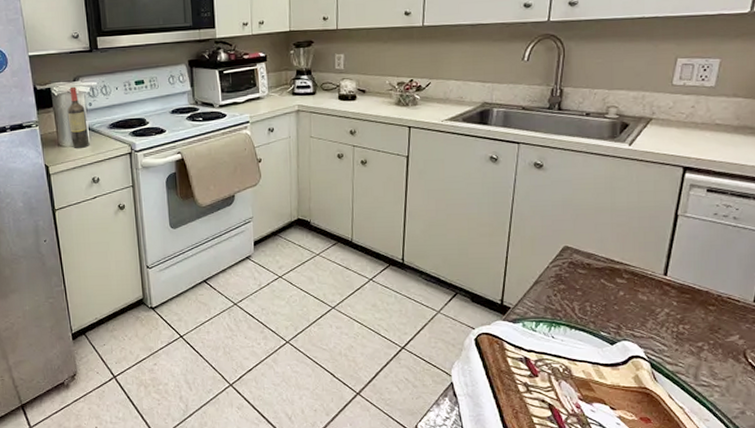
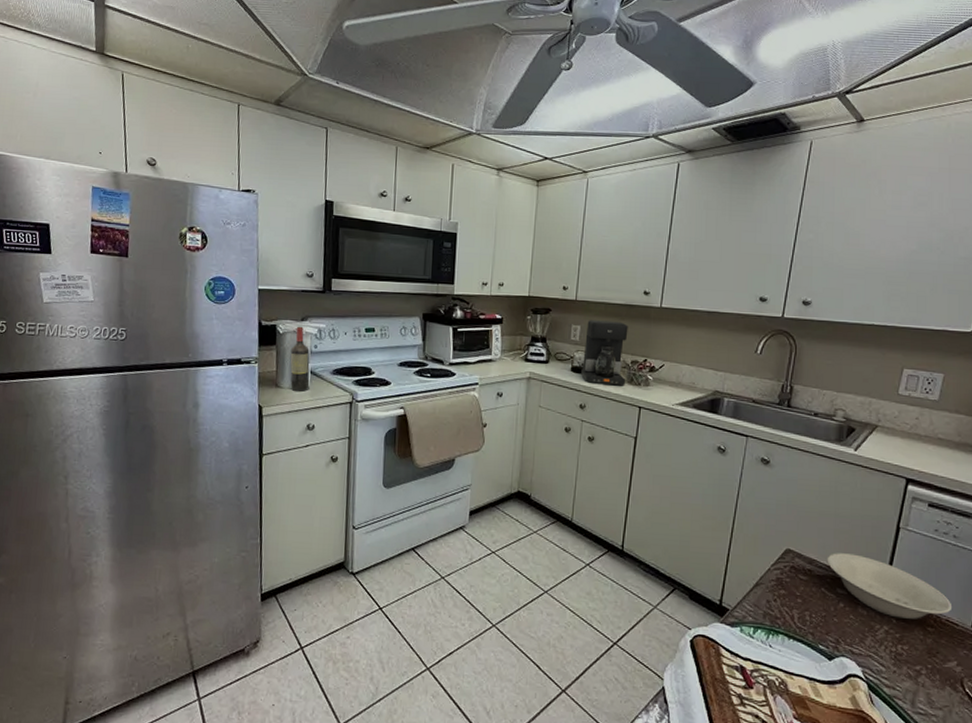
coffee maker: none [348,45,394,109] -> present [581,320,628,386]
bowl: none [605,244,734,300] -> present [827,553,953,619]

